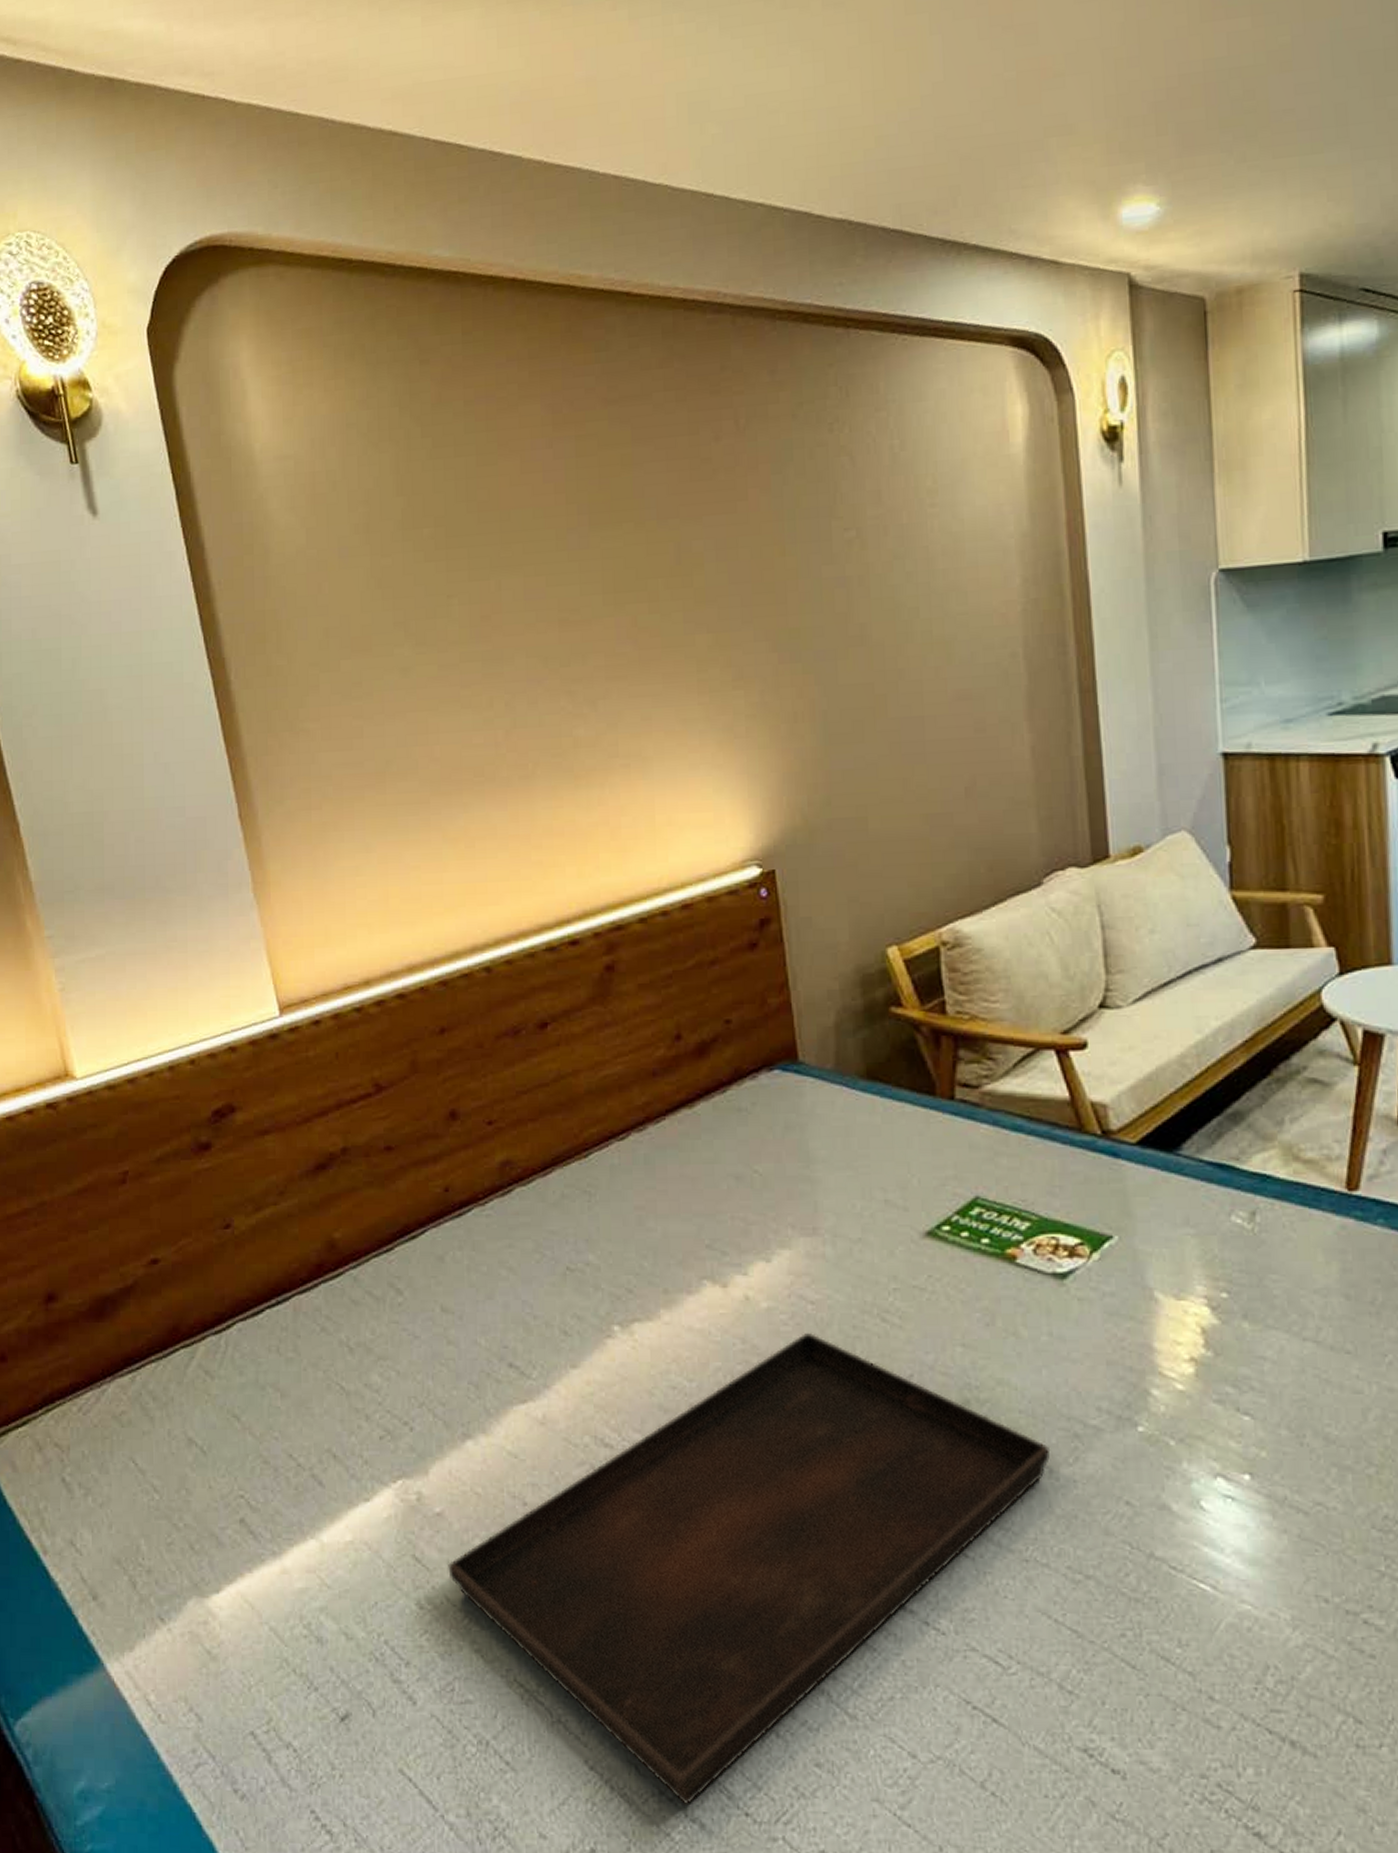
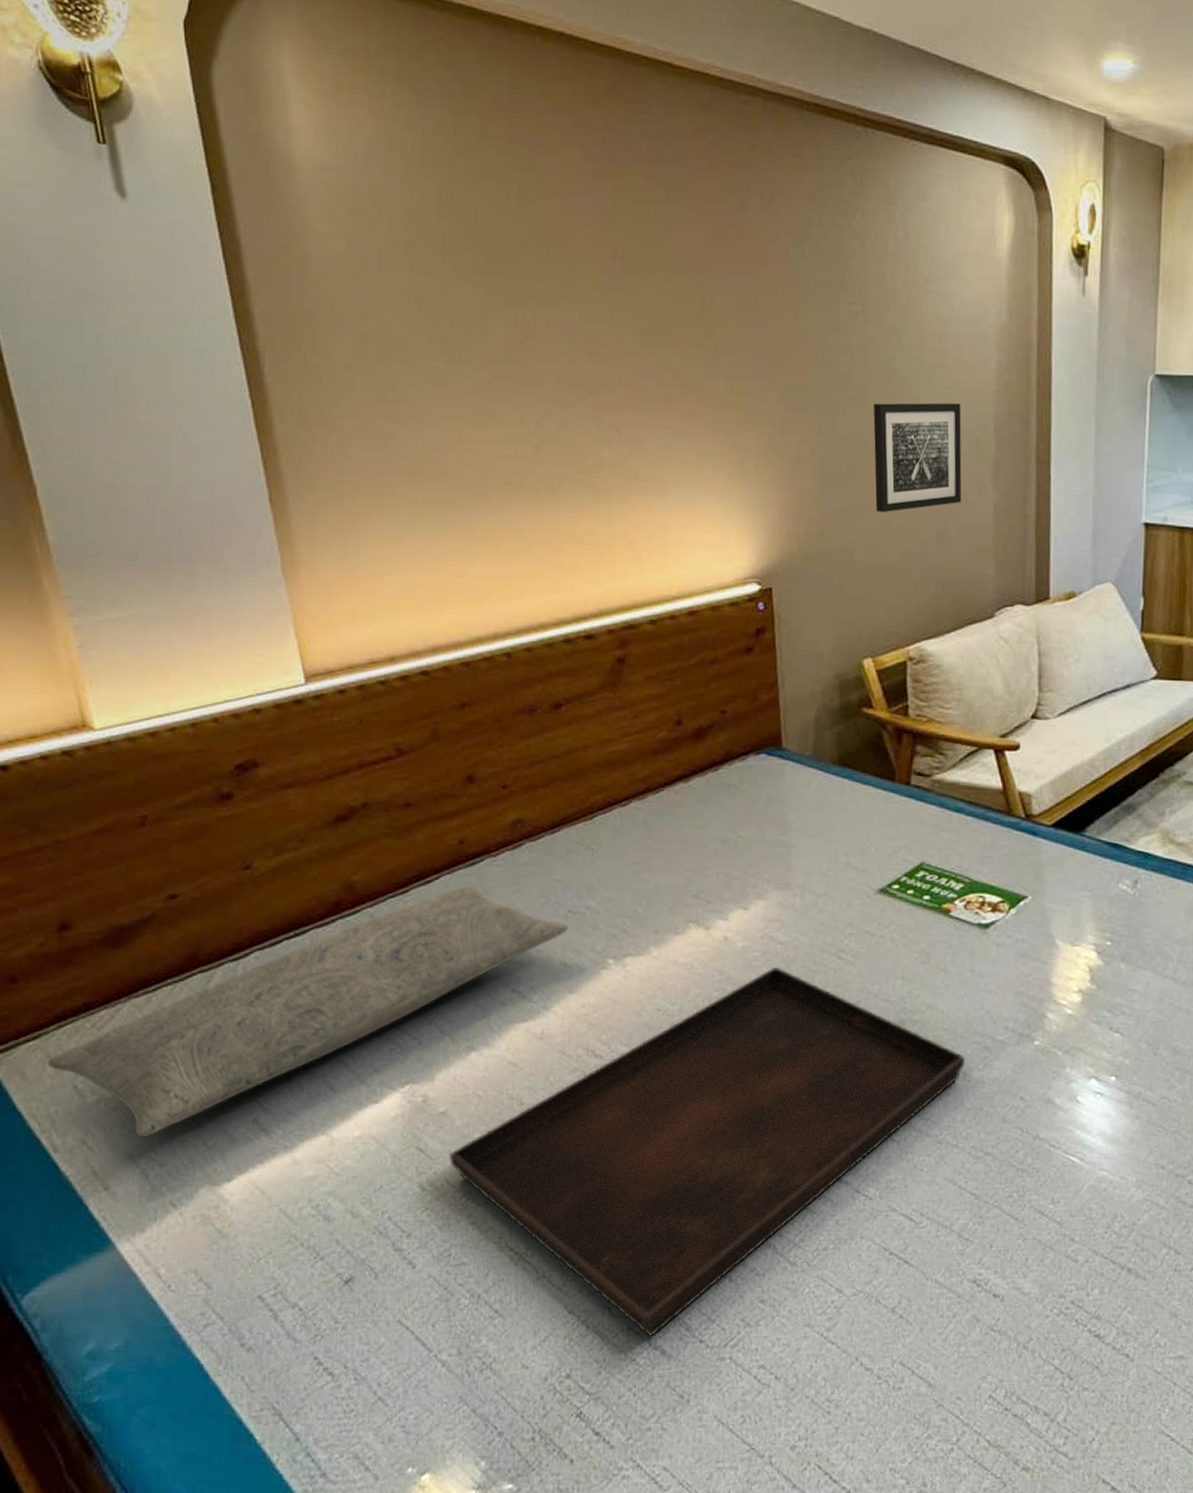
pillow: none [37,1241,567,1538] -> present [48,886,568,1137]
wall art: none [879,631,992,769] -> present [873,402,962,512]

